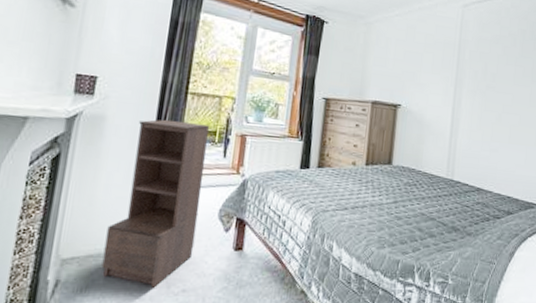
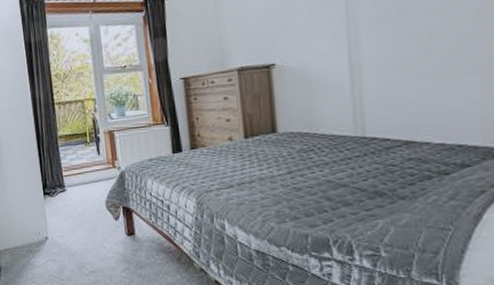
bookshelf: present [101,119,209,288] -> none [23,128,93,270]

